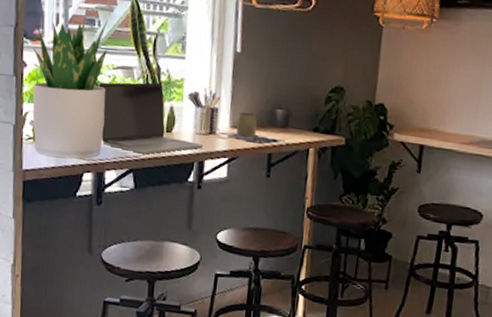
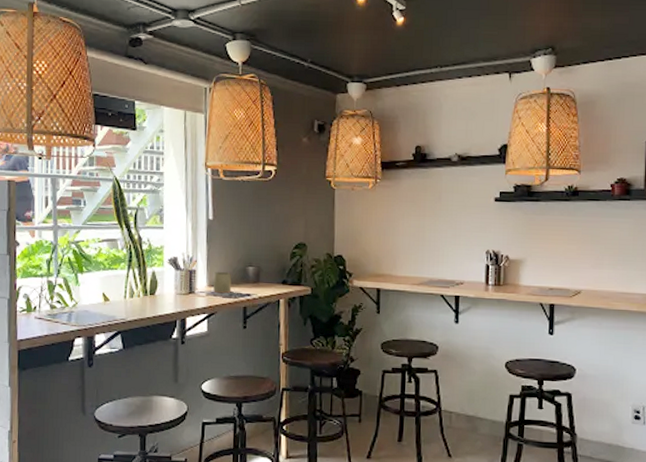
planter: present [32,18,108,159] -> none [24,198,93,327]
laptop: present [98,82,203,154] -> none [86,252,184,317]

